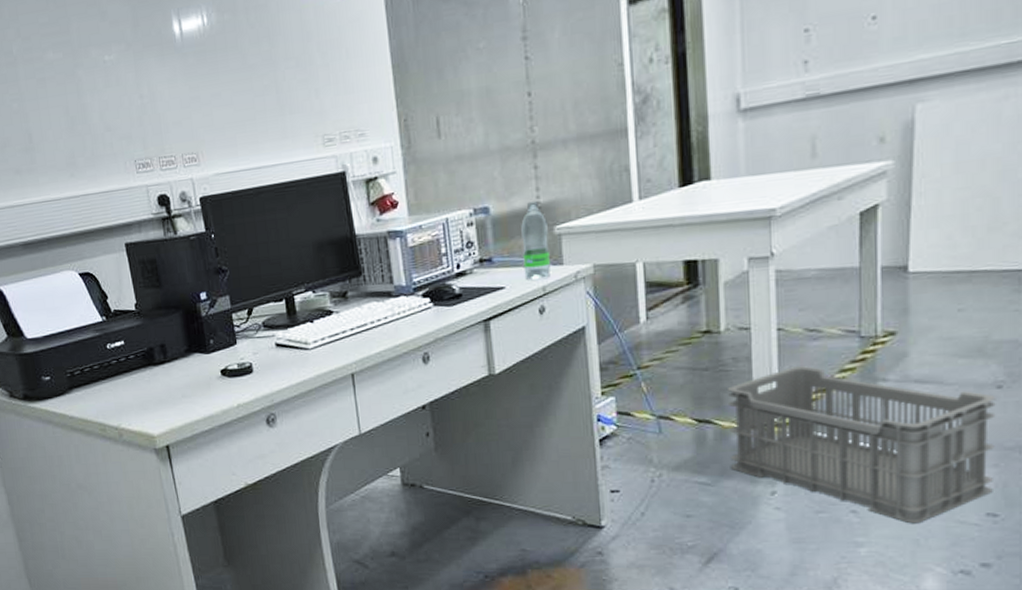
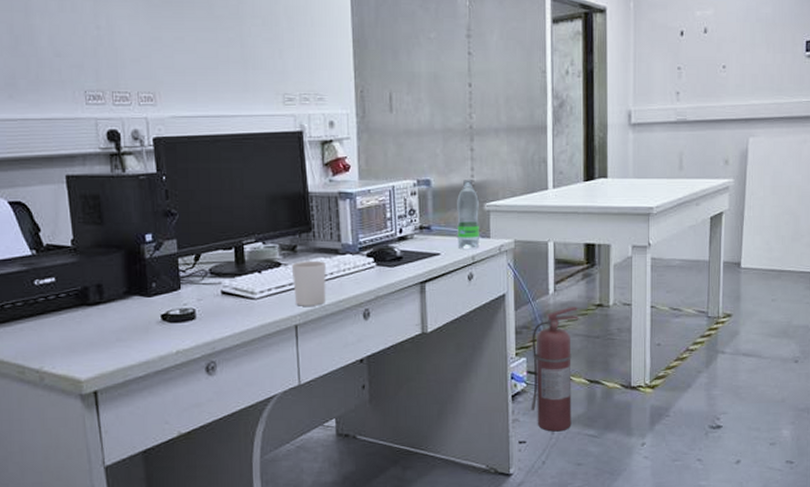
mug: none [343,305,382,354] -> present [291,260,326,306]
fire extinguisher: none [620,335,680,479] -> present [531,307,579,432]
plastic crate: present [728,365,996,524] -> none [613,337,794,470]

